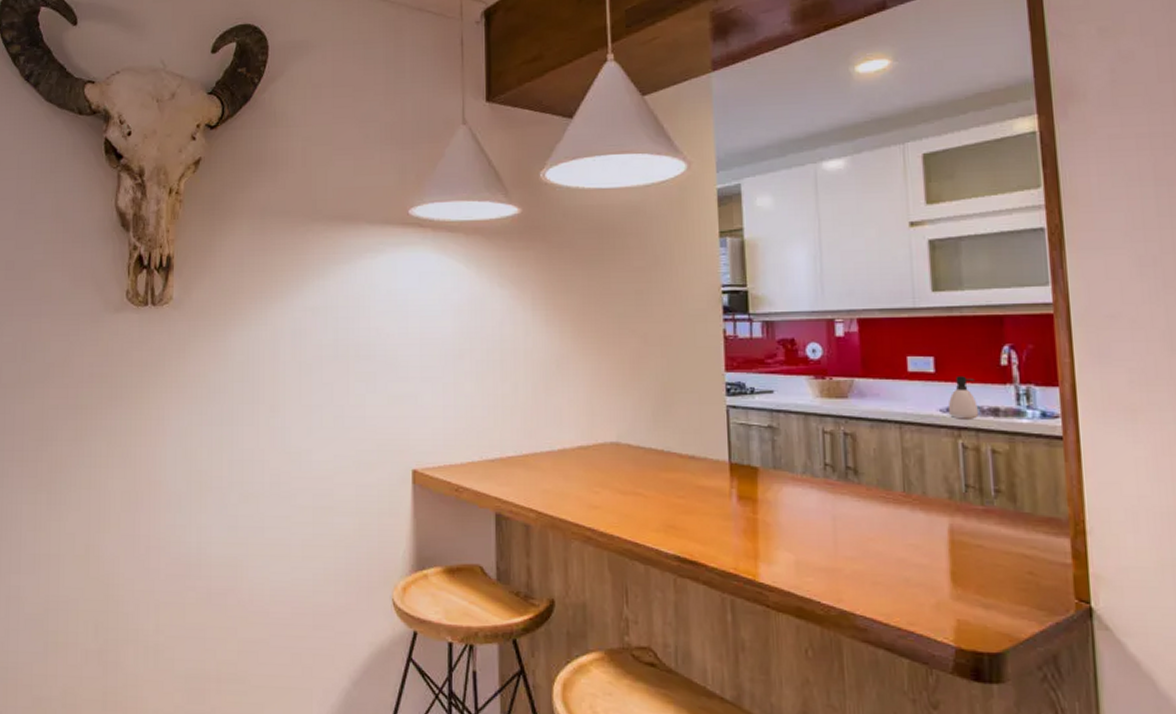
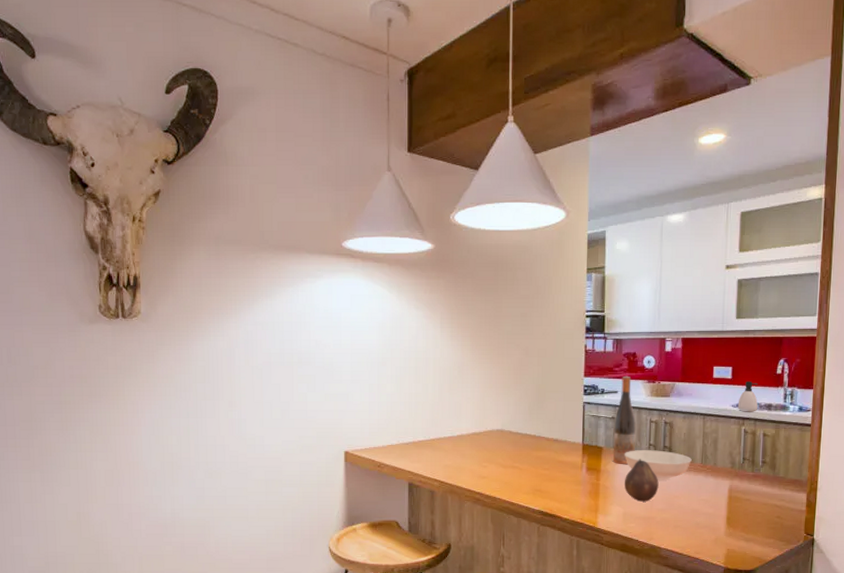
wine bottle: none [771,371,806,493] -> present [612,377,637,465]
bowl: none [790,472,889,515] -> present [625,450,692,480]
fruit: none [792,484,844,546] -> present [624,459,659,502]

